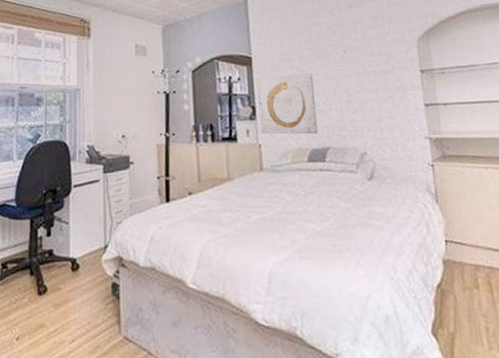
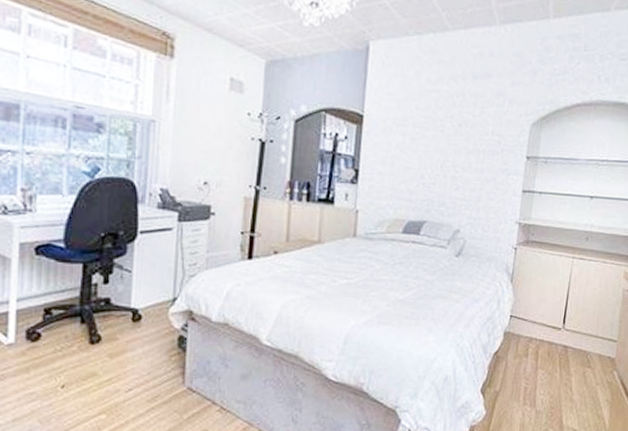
wall art: present [257,73,318,135] -> none [360,140,424,207]

